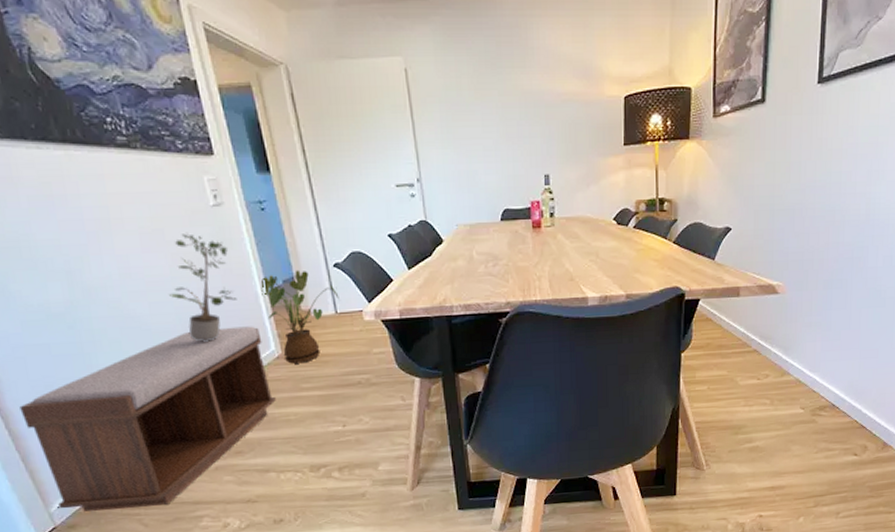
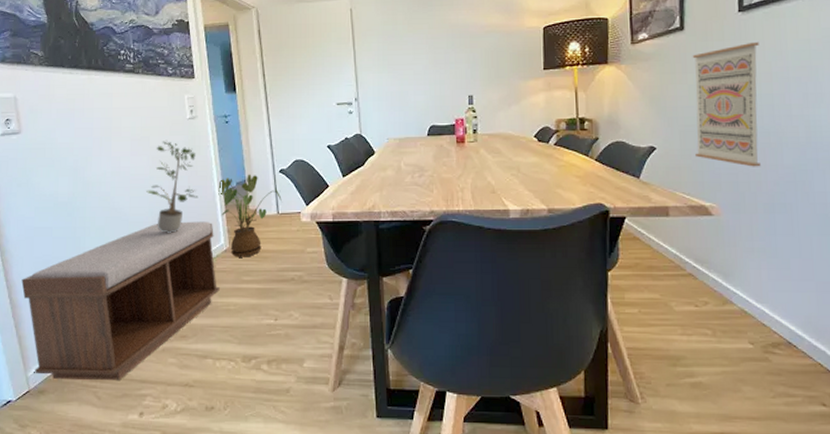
wall art: none [766,116,834,245] -> present [692,41,761,167]

